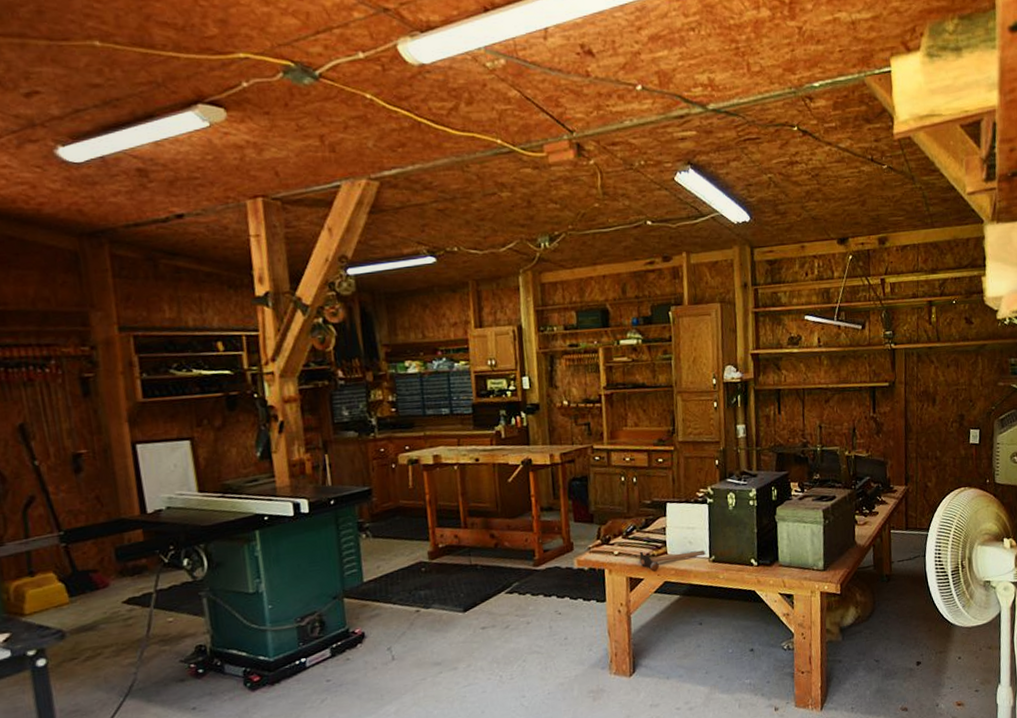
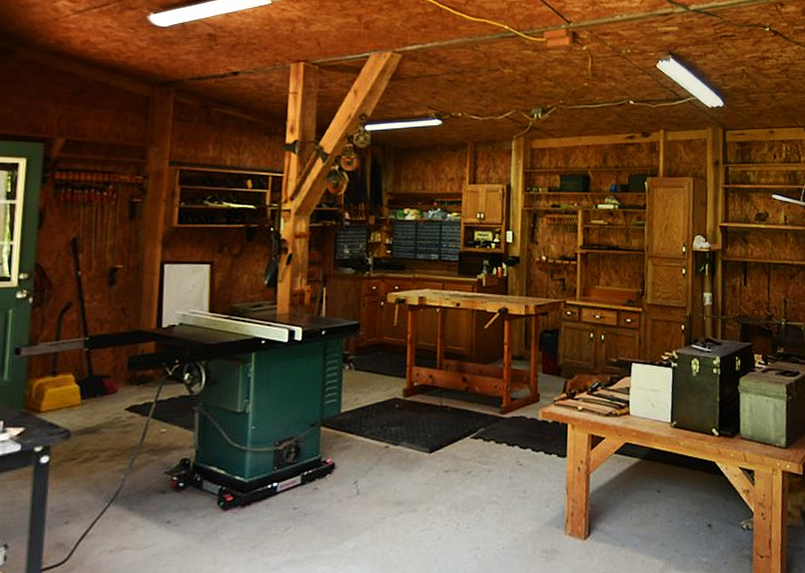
claw hammer: present [639,550,706,572] -> none [602,409,667,431]

